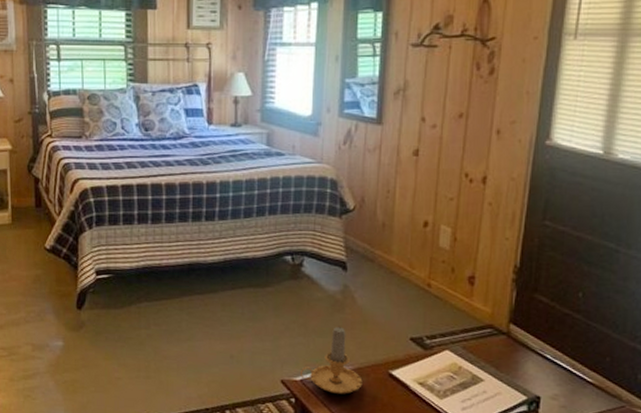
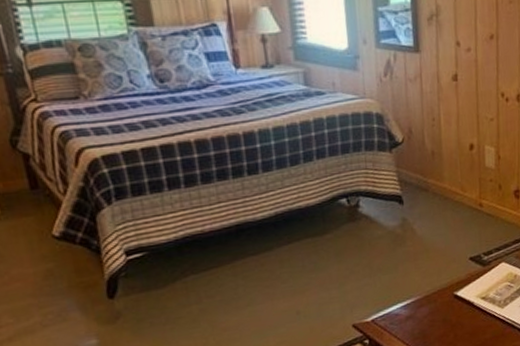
candle: present [299,326,363,394] -> none [370,259,431,326]

